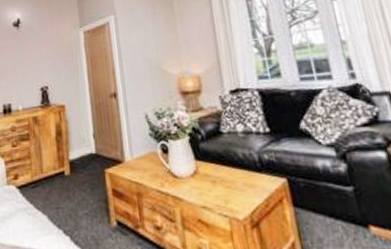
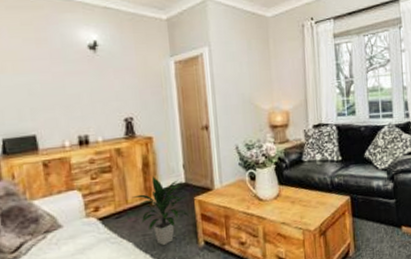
indoor plant: none [46,146,100,221] -> present [131,177,189,245]

